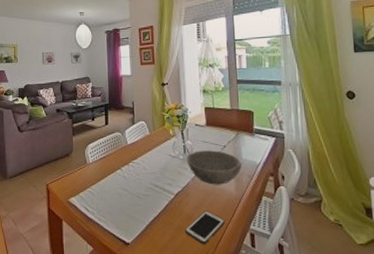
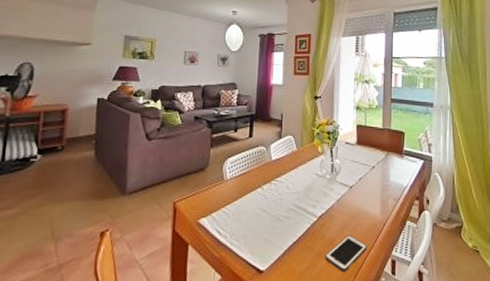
bowl: present [186,150,242,185] -> none [333,170,389,208]

